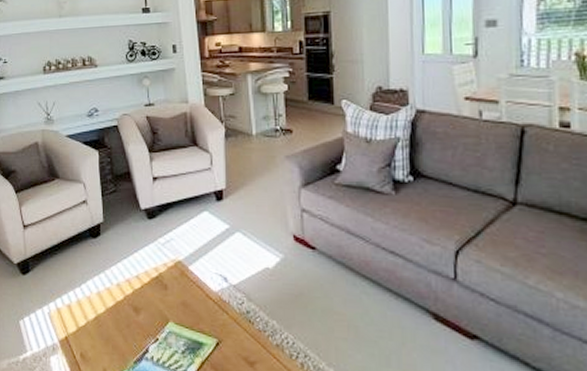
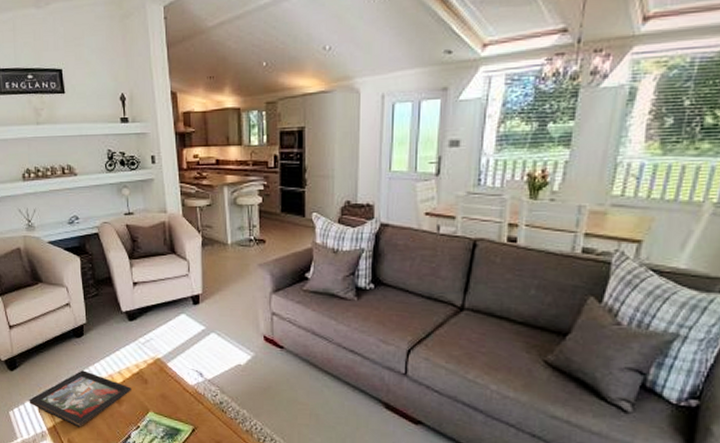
decorative tray: none [41,274,150,339] -> present [29,370,132,427]

